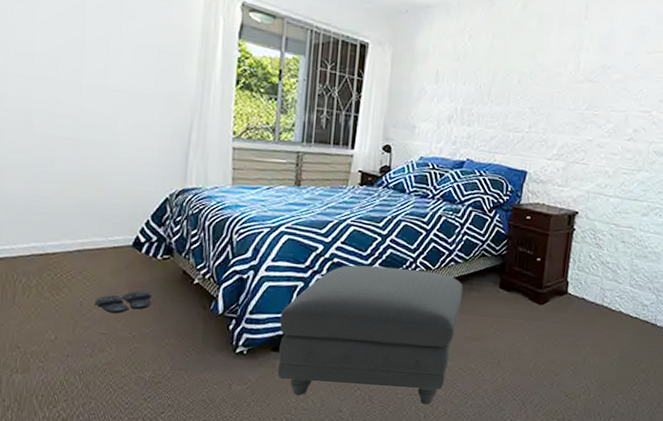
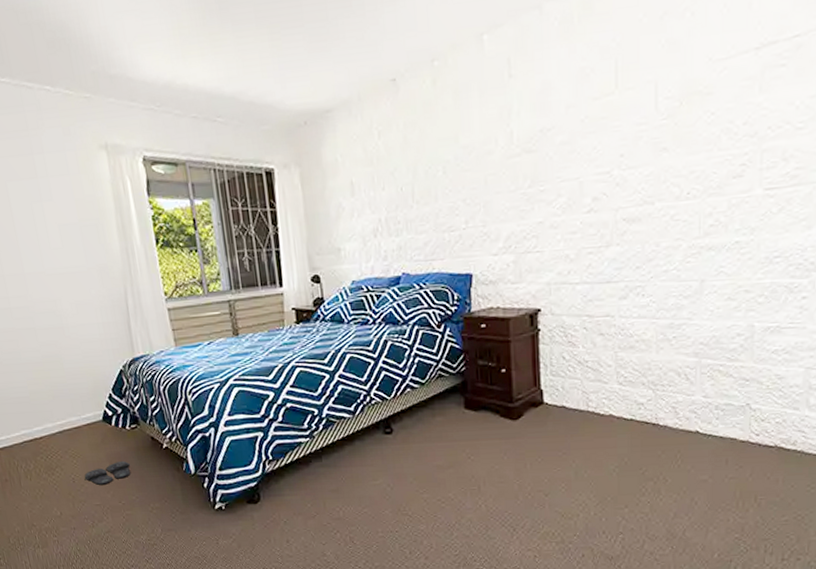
ottoman: present [277,265,463,405] -> none [248,402,426,544]

